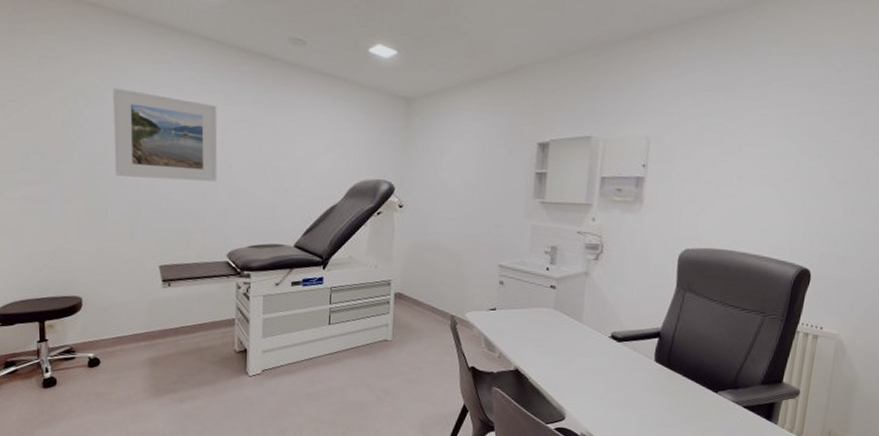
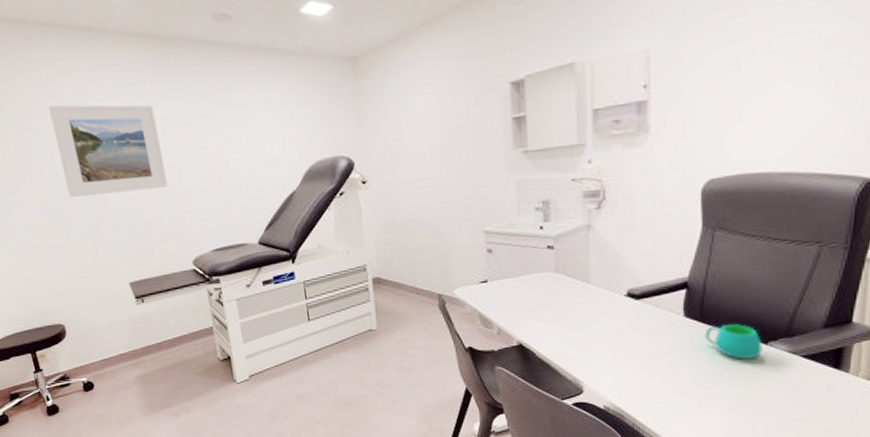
mug: none [669,372,714,405] -> present [704,323,763,361]

